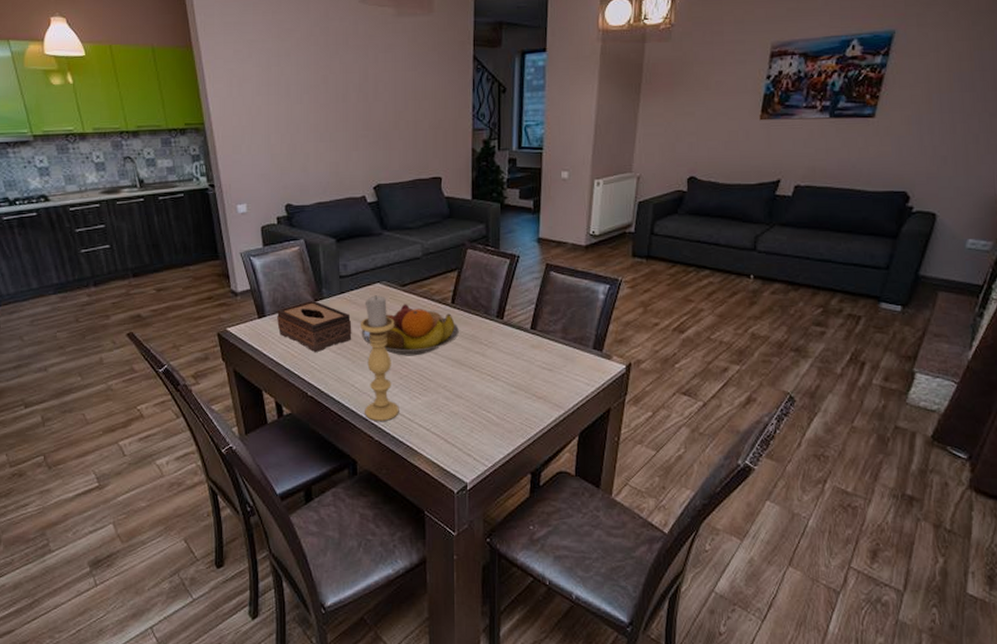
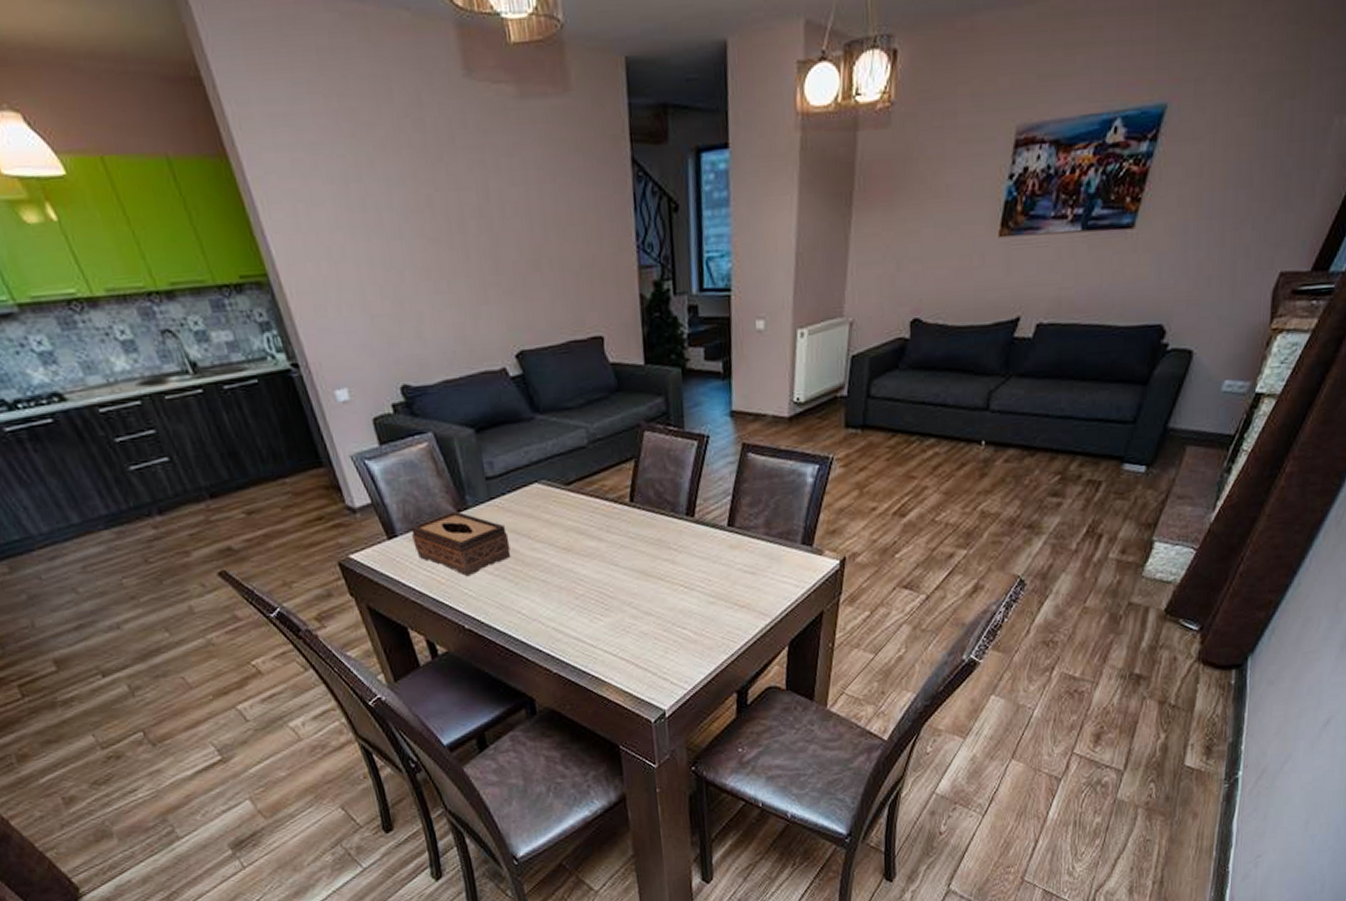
candle holder: present [361,295,399,422] -> none [519,498,579,652]
fruit bowl: present [361,304,460,356] -> none [521,507,643,572]

